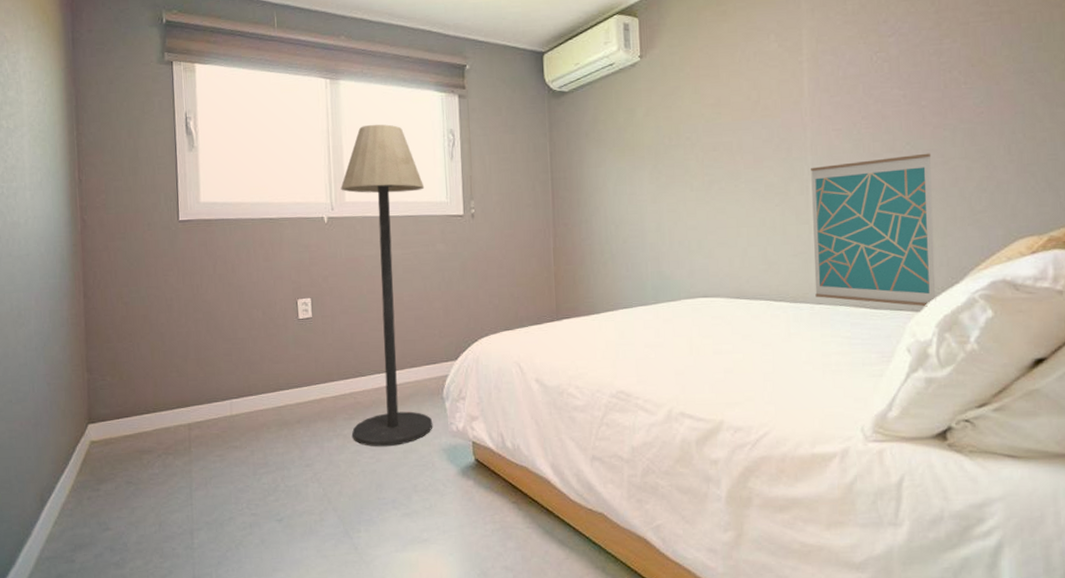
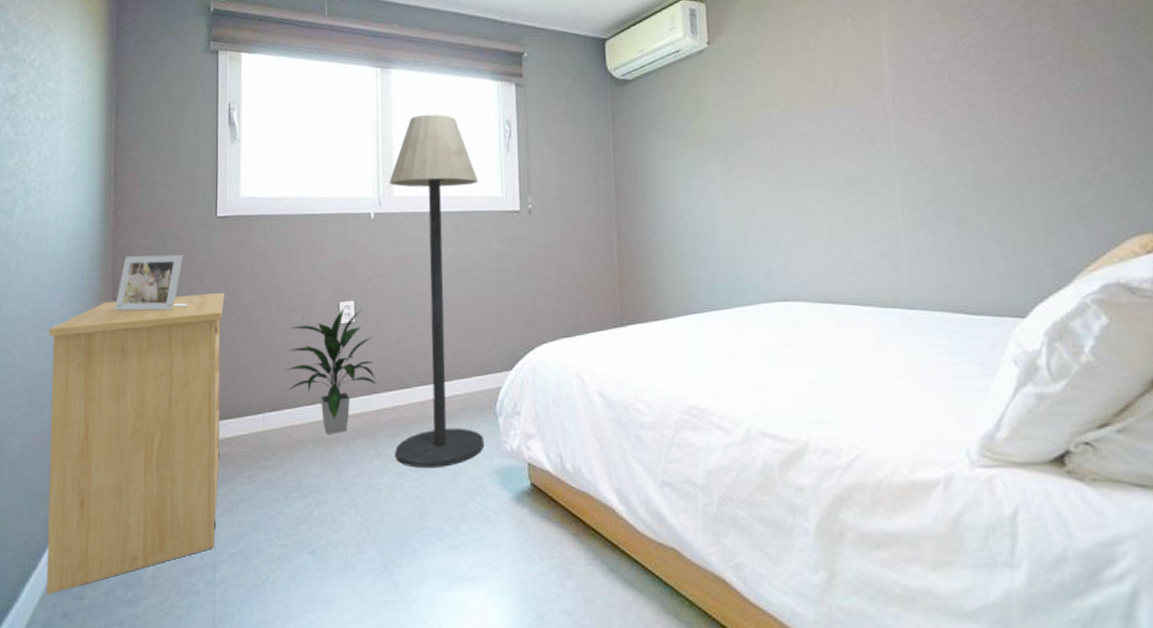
dresser: none [26,290,193,560] -> present [46,292,225,596]
photo frame: none [87,255,156,308] -> present [115,254,188,311]
indoor plant: none [250,304,335,418] -> present [286,307,378,435]
wall art: present [811,153,936,307] -> none [896,143,1043,313]

